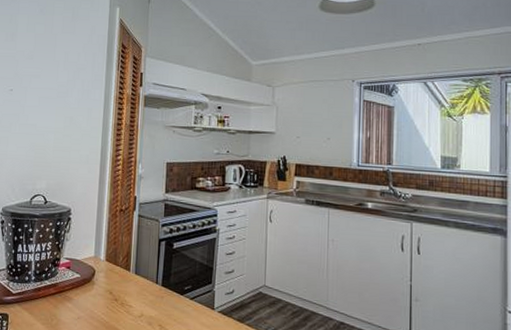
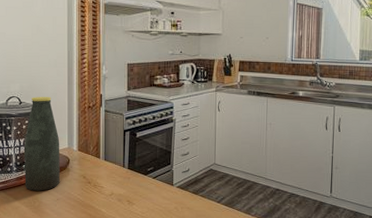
bottle: none [43,196,86,306] -> present [24,97,60,191]

